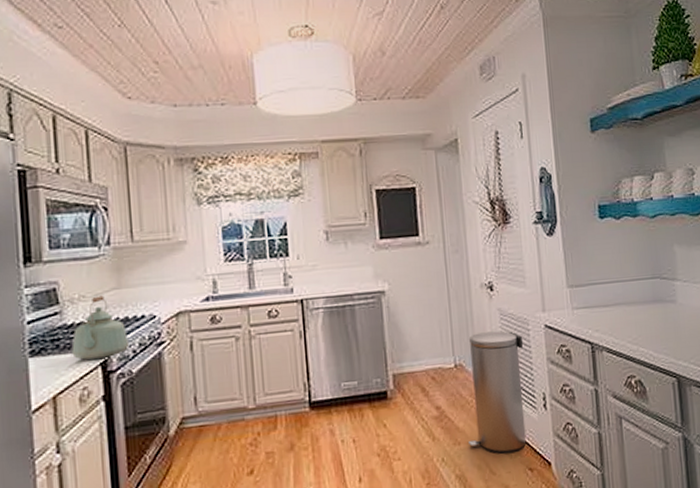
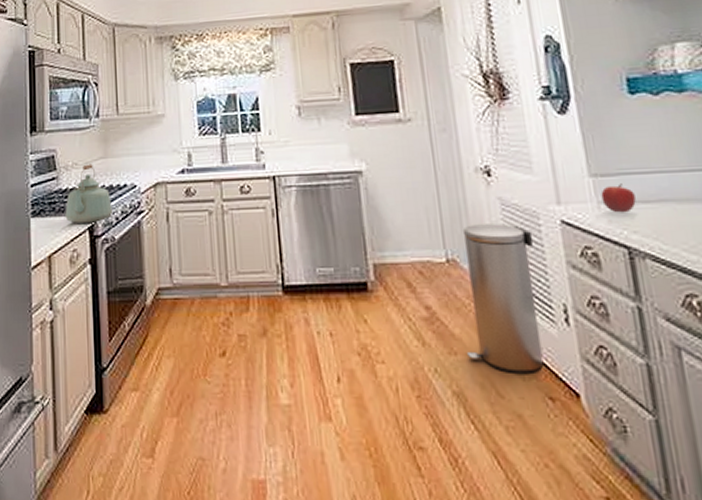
fruit: none [575,292,599,317] -> present [601,183,636,213]

